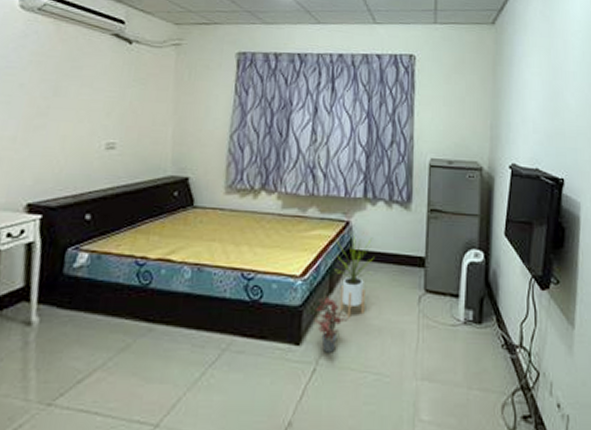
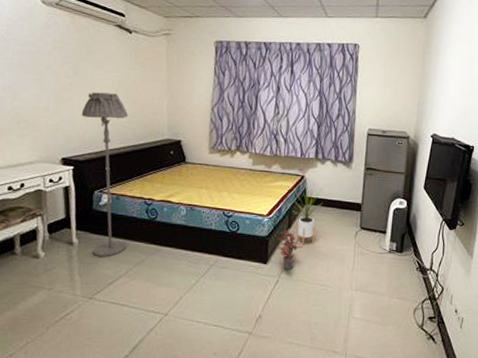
floor lamp: none [58,117,121,343] -> present [81,92,129,258]

